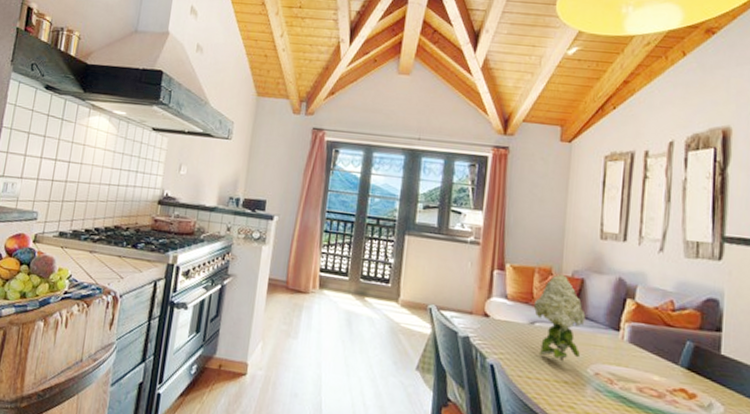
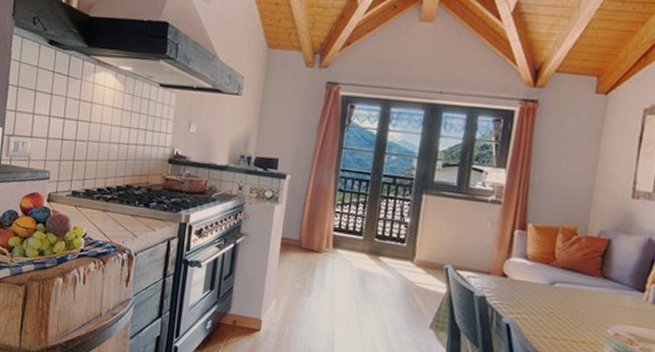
flower: present [534,273,586,361] -> none [555,233,610,321]

